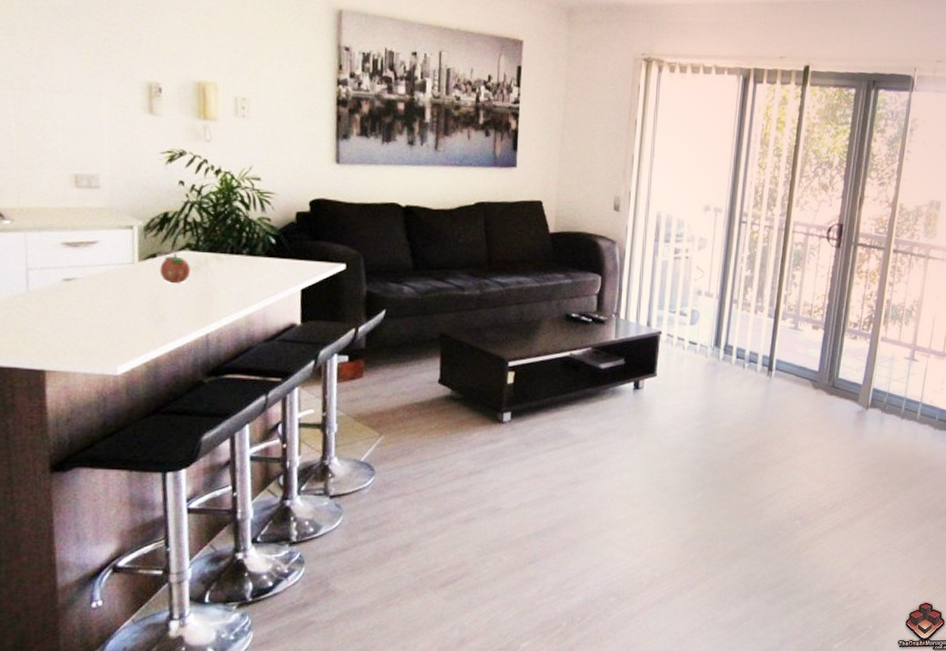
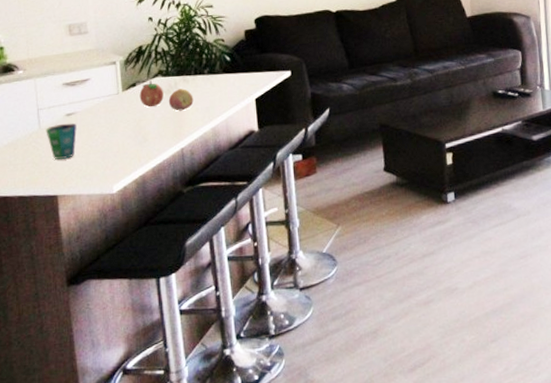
cup: none [35,289,77,330] -> present [46,123,77,159]
fruit: none [195,267,227,292] -> present [168,88,194,111]

